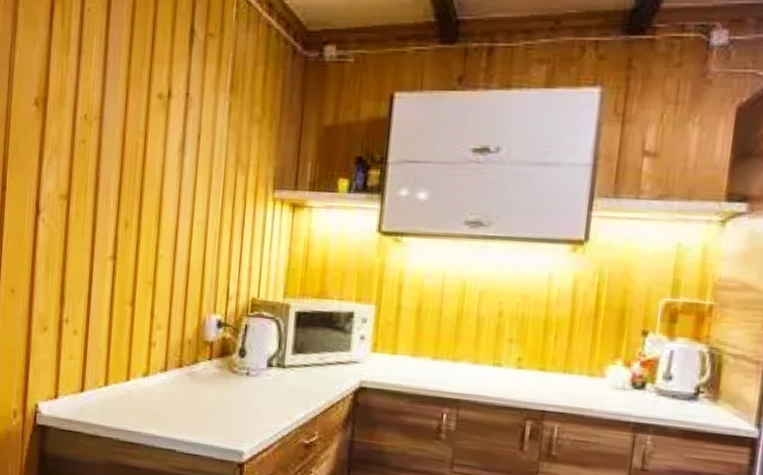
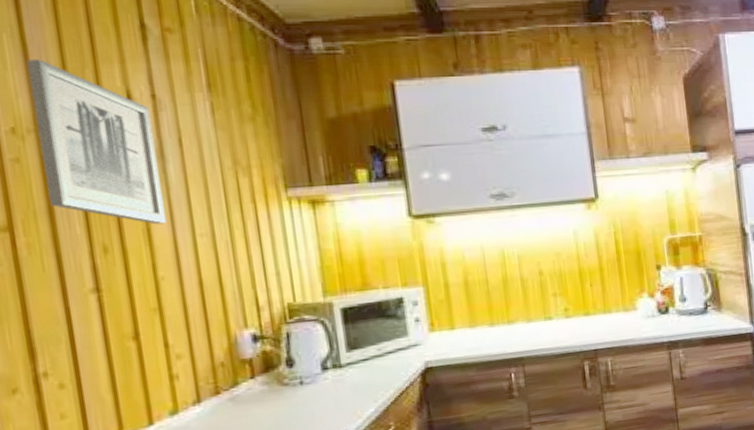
wall art: none [97,58,182,209] -> present [26,59,166,225]

